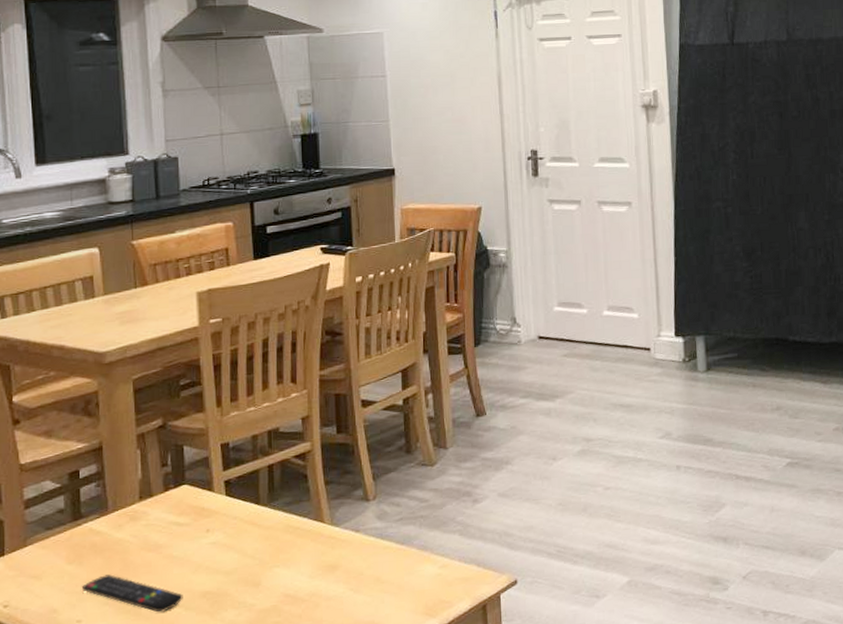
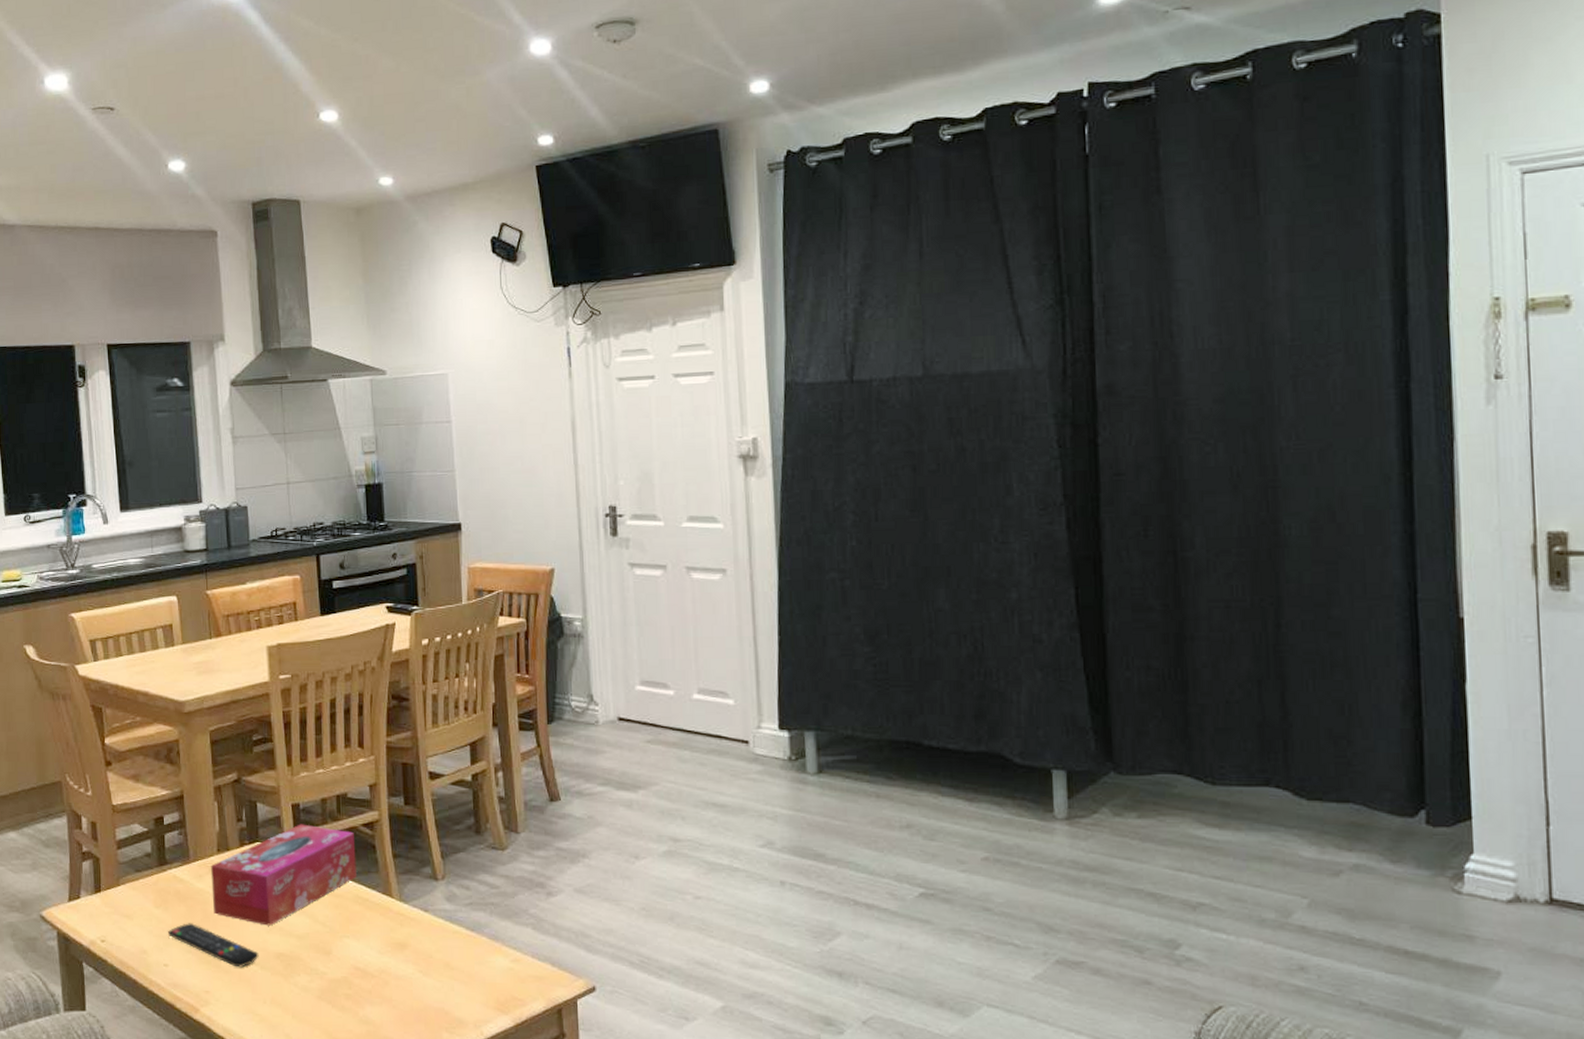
tissue box: none [132,462,288,567] -> present [211,824,357,926]

